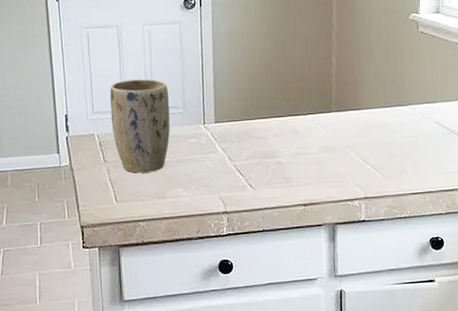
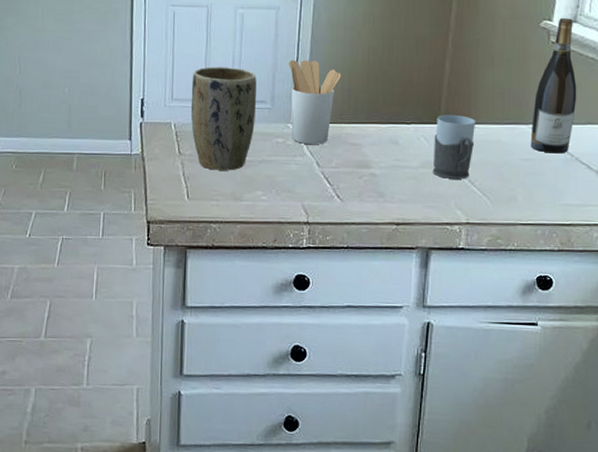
utensil holder: none [195,66,243,142] -> present [289,59,342,144]
mug: none [329,103,364,160] -> present [432,115,476,179]
wine bottle: none [411,10,447,129] -> present [530,18,577,154]

